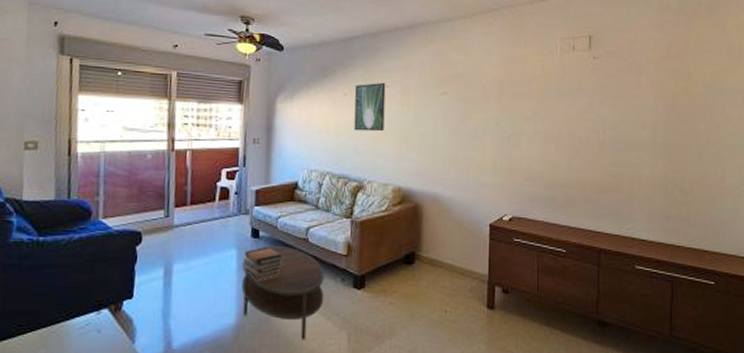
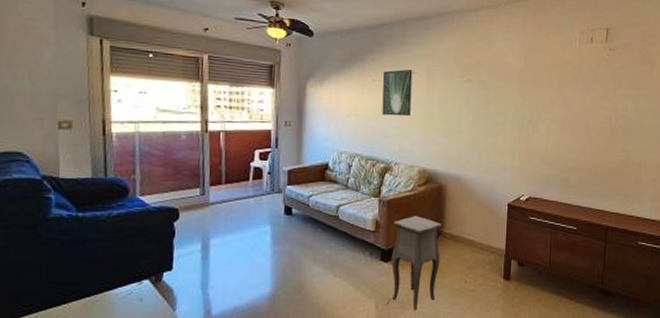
coffee table: present [241,246,324,340] -> none [276,222,354,308]
book stack: present [243,247,283,281] -> none [277,224,315,255]
side table: none [359,238,419,344] -> present [386,216,442,311]

